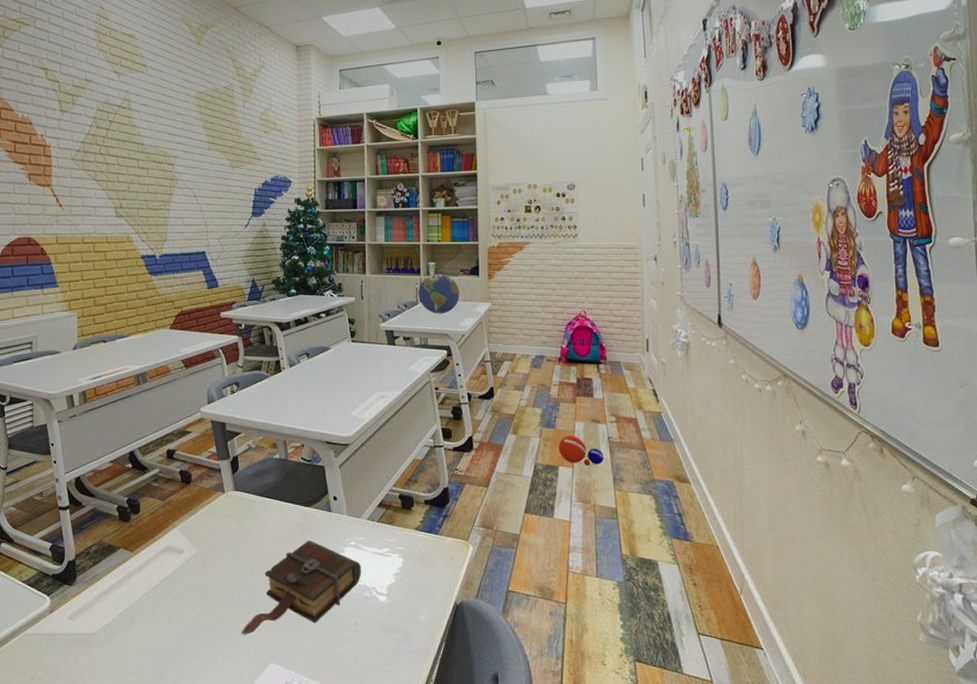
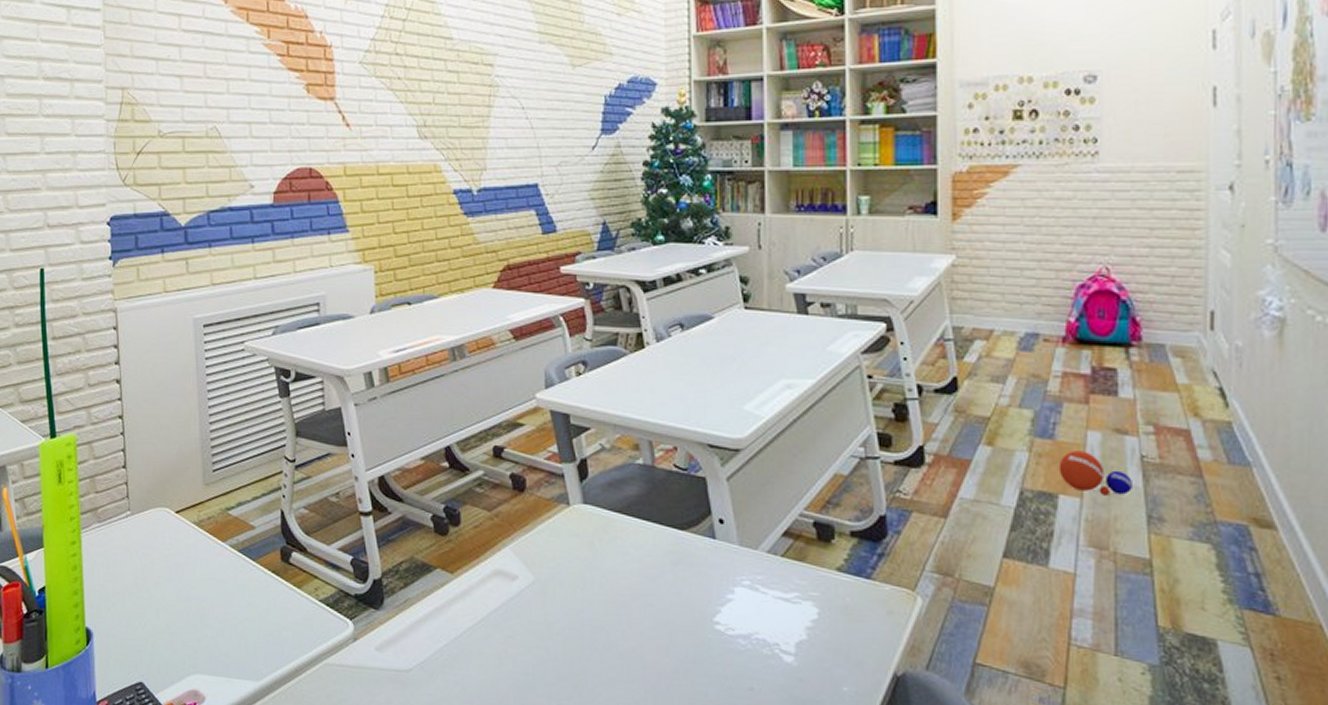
book: present [240,541,362,636] -> none [594,575,760,691]
globe: present [418,273,460,314] -> none [844,212,907,271]

